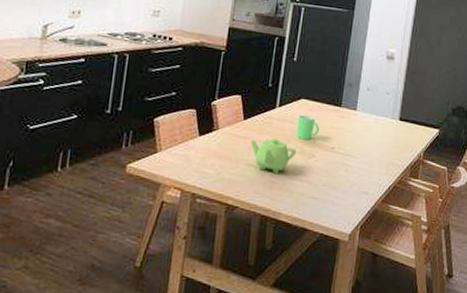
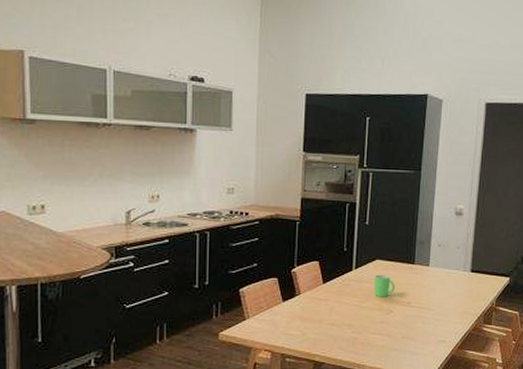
teapot: present [250,138,297,173] -> none [331,299,375,330]

